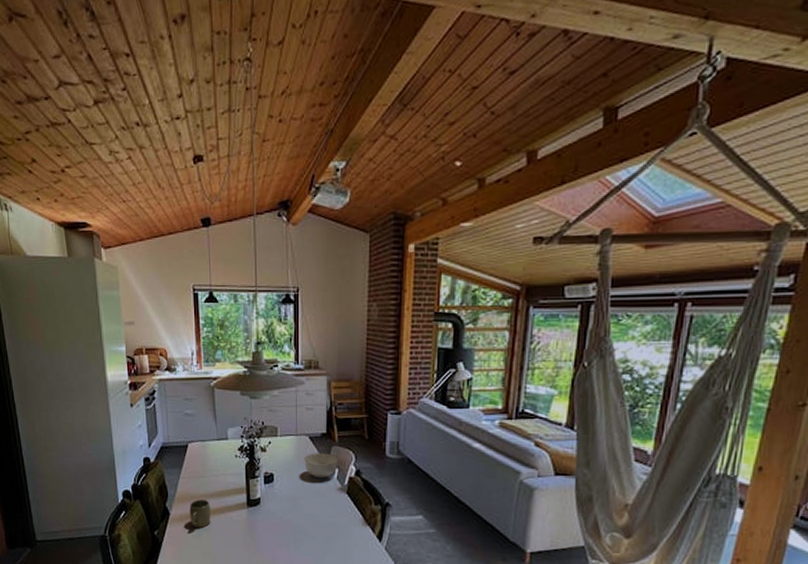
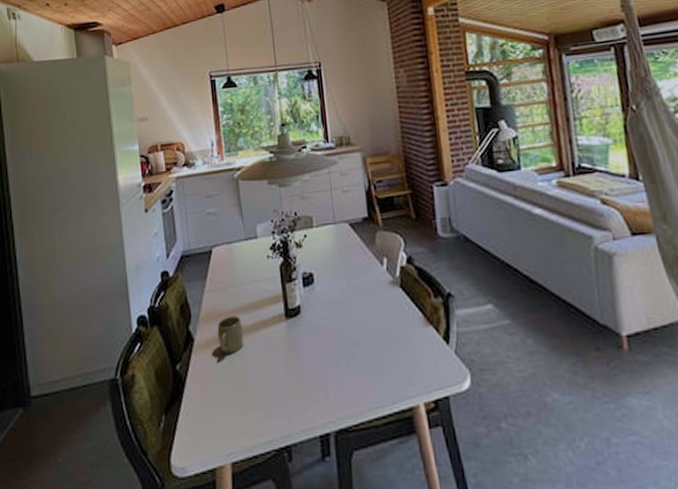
bowl: present [304,453,339,479] -> none [346,240,386,273]

